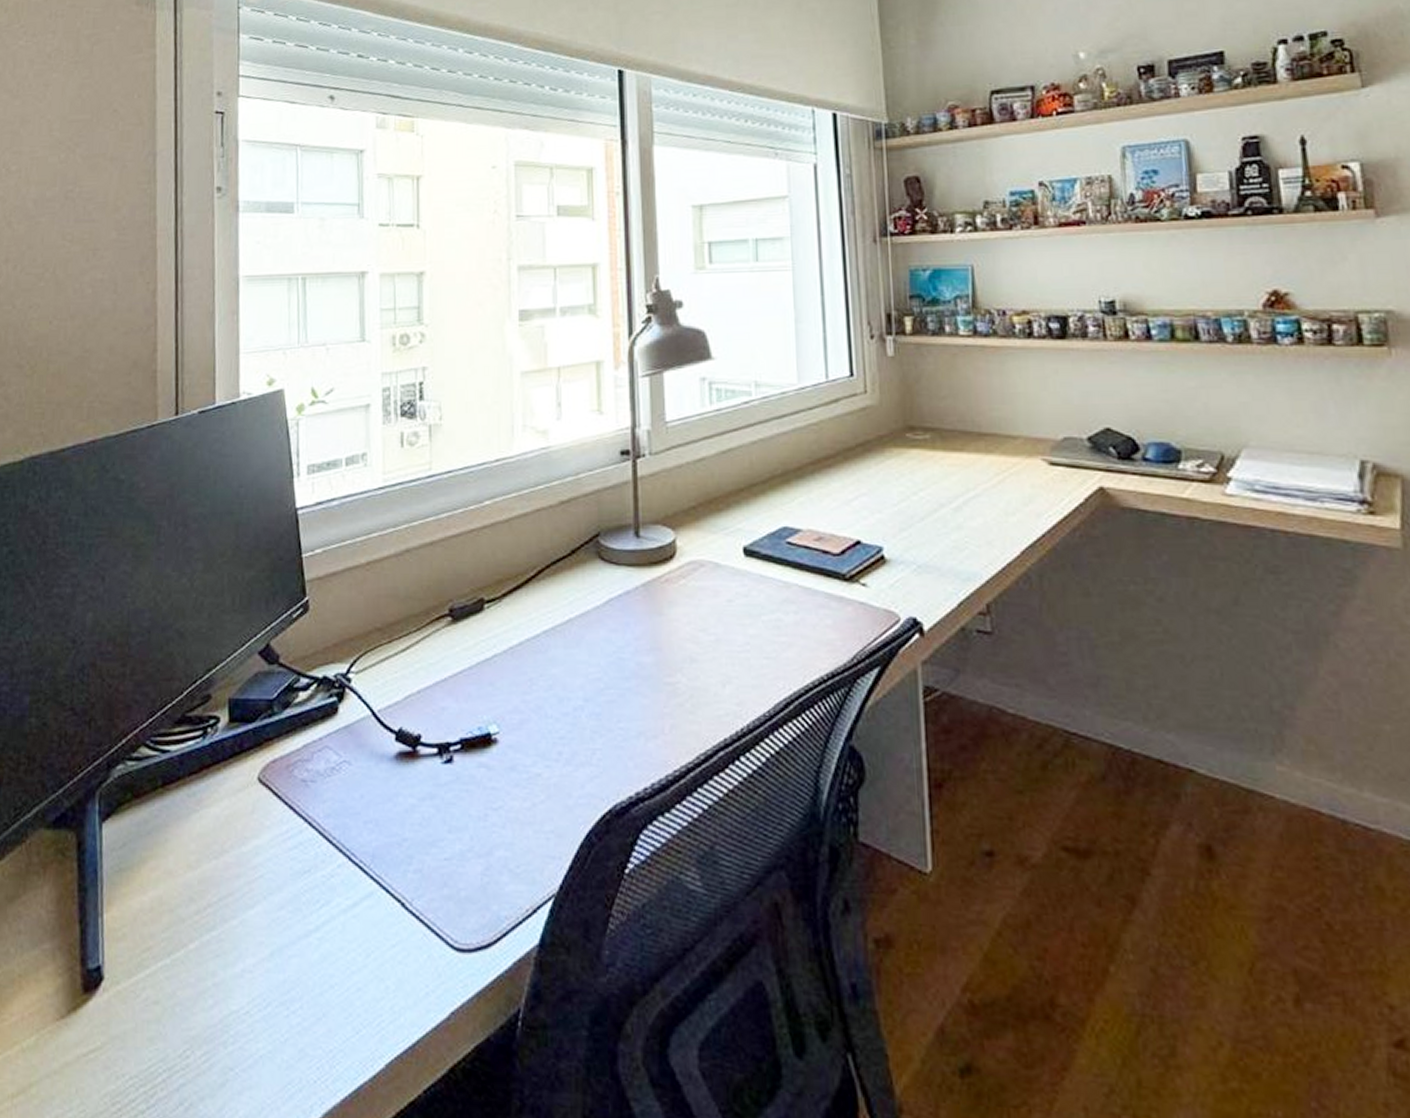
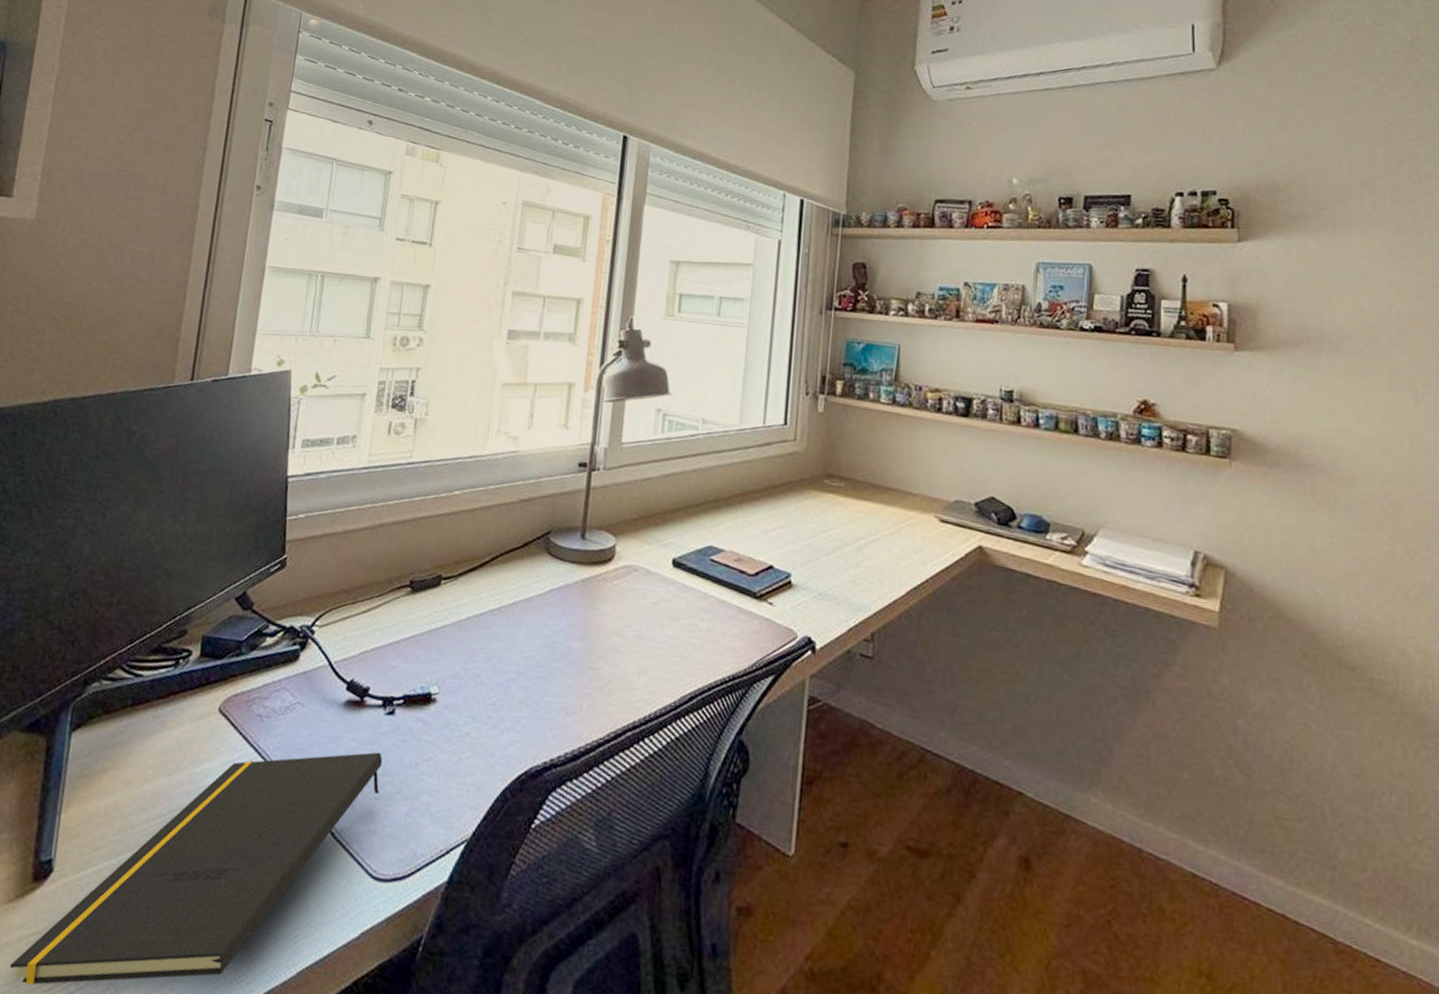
notepad: none [71,807,449,1108] -> present [9,752,383,985]

